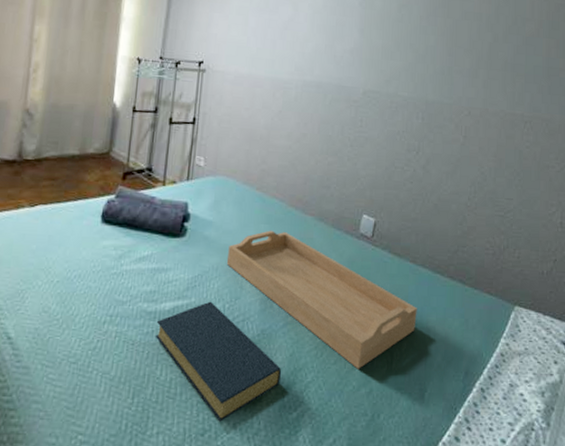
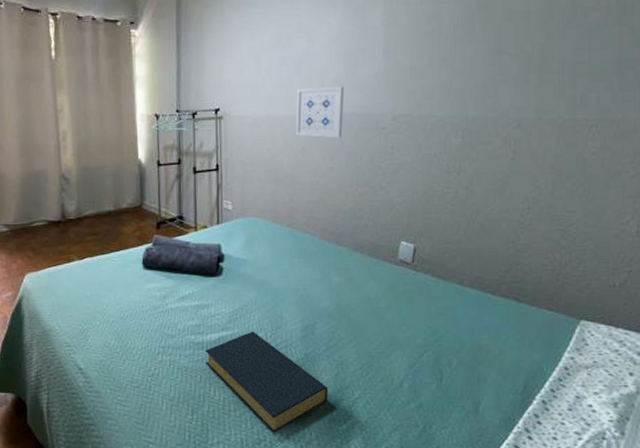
serving tray: present [226,230,417,369] -> none [264,263,467,386]
wall art: none [274,52,323,106] -> present [295,86,345,138]

